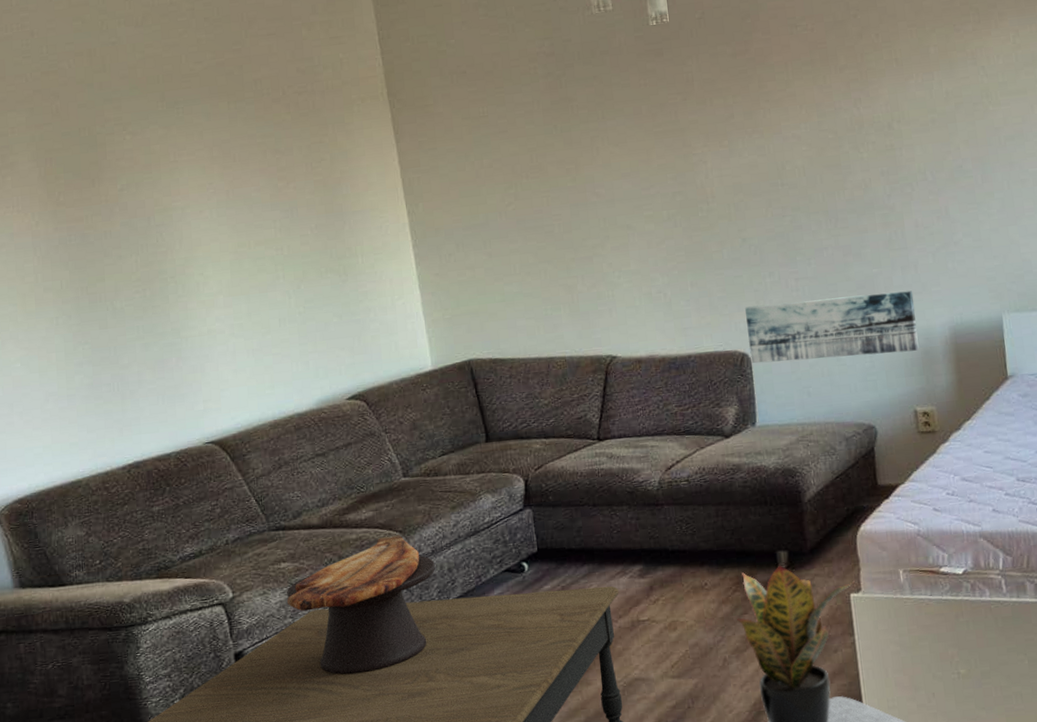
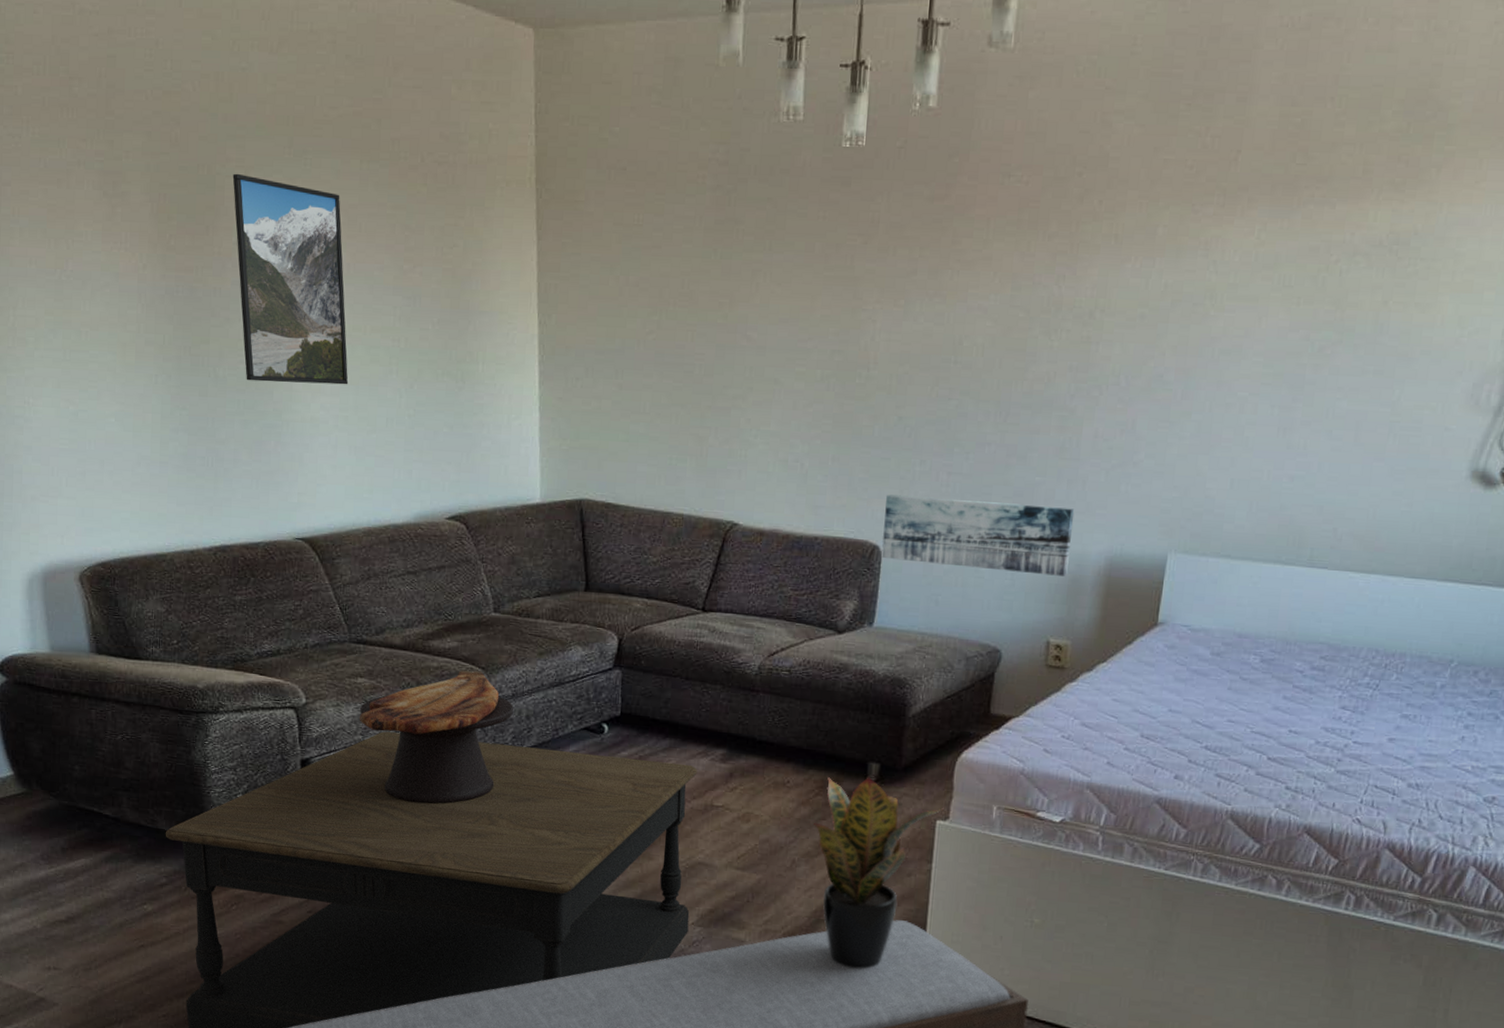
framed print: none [112,130,240,308] -> present [232,173,349,385]

